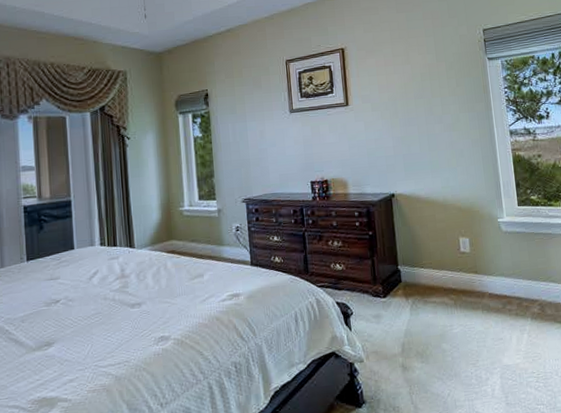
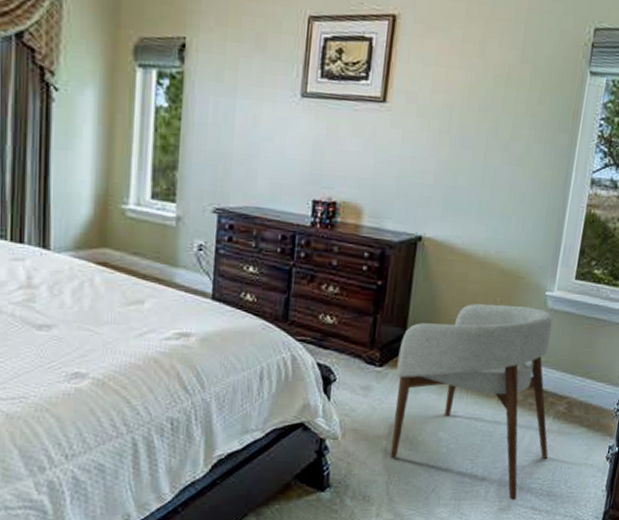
armchair: none [396,232,536,396] -> present [390,304,553,501]

